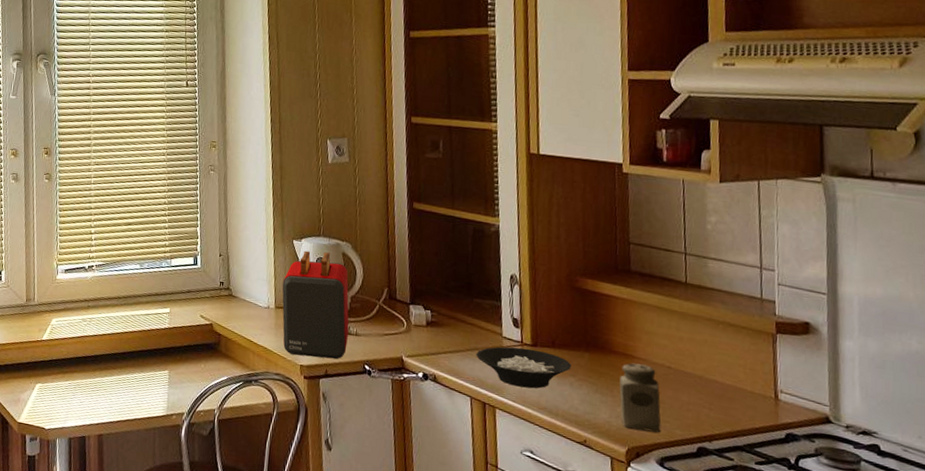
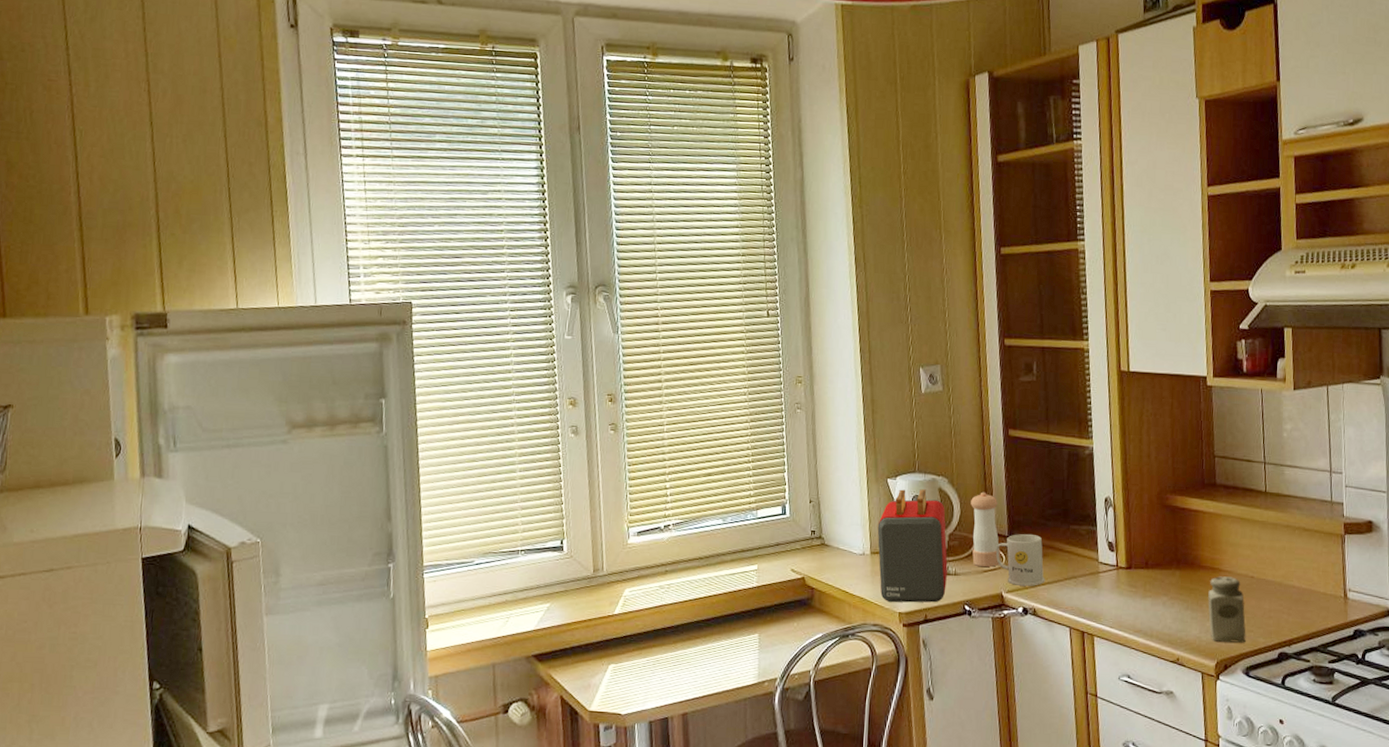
pepper shaker: none [373,259,402,331] -> present [971,492,1001,567]
mug: none [397,302,447,354] -> present [995,534,1045,586]
cereal bowl: present [476,346,572,389] -> none [1074,571,1164,612]

